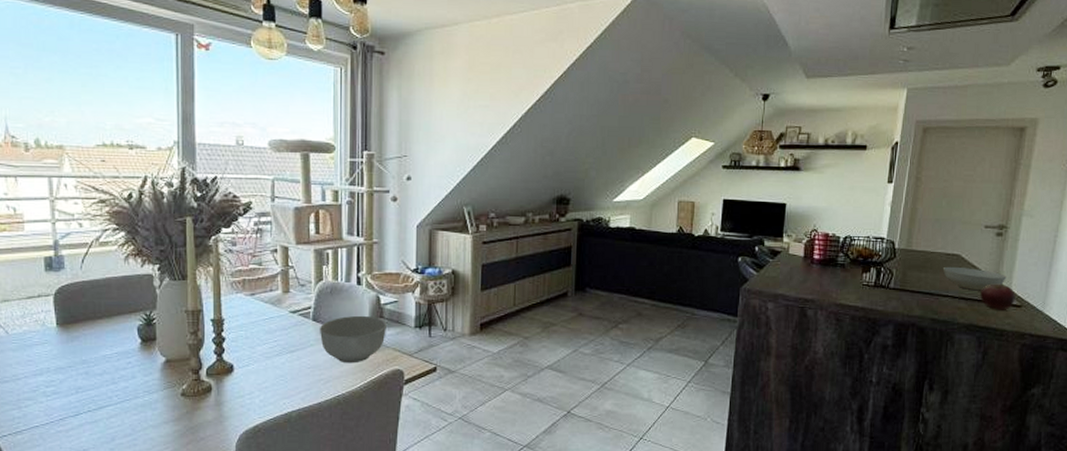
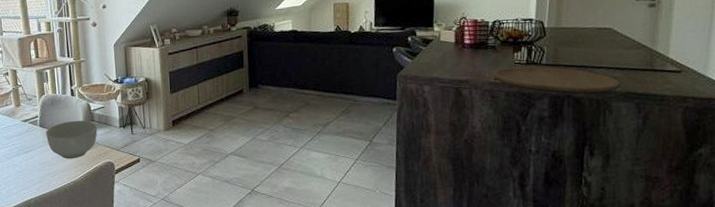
cutting board: none [839,289,964,324] -> present [492,66,620,95]
bowl: present [942,266,1007,291] -> none [594,39,663,61]
fruit: present [980,284,1015,310] -> none [636,52,674,77]

